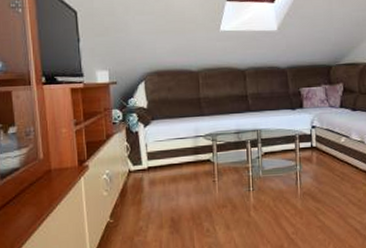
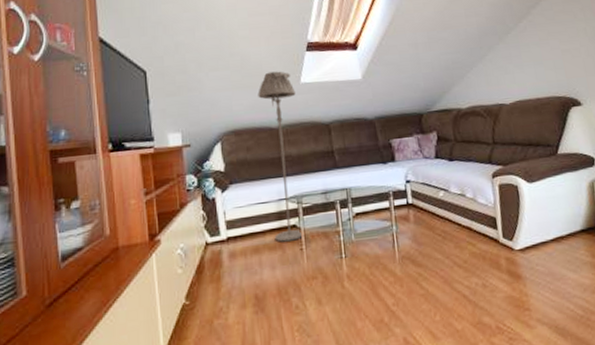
floor lamp: none [180,18,217,174] -> present [258,71,304,242]

